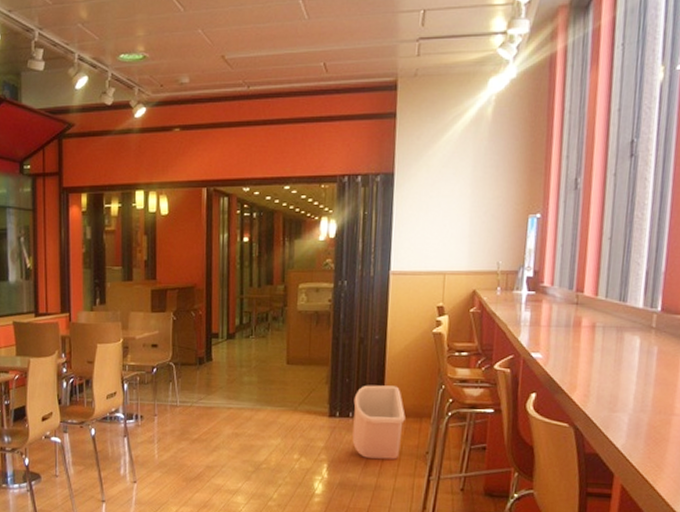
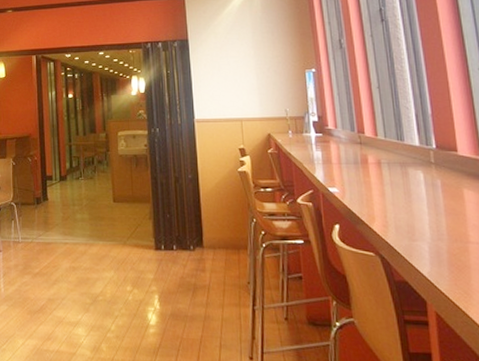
garbage can: present [352,385,405,460] -> none [176,219,224,290]

